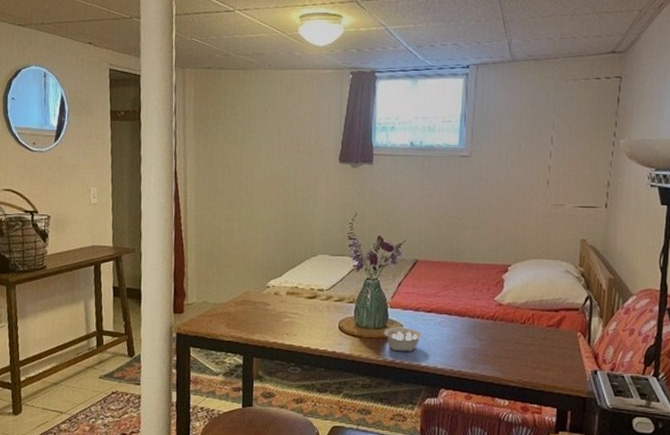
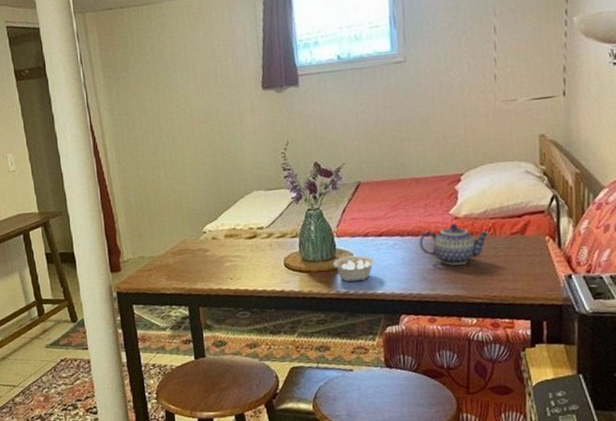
teapot: none [464,309,529,349] -> present [419,223,491,265]

